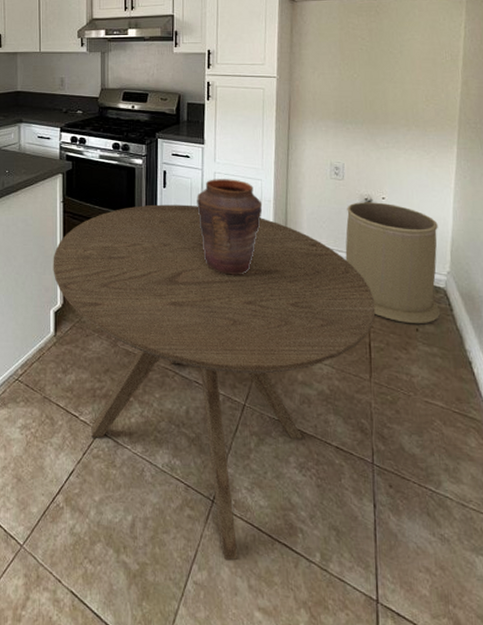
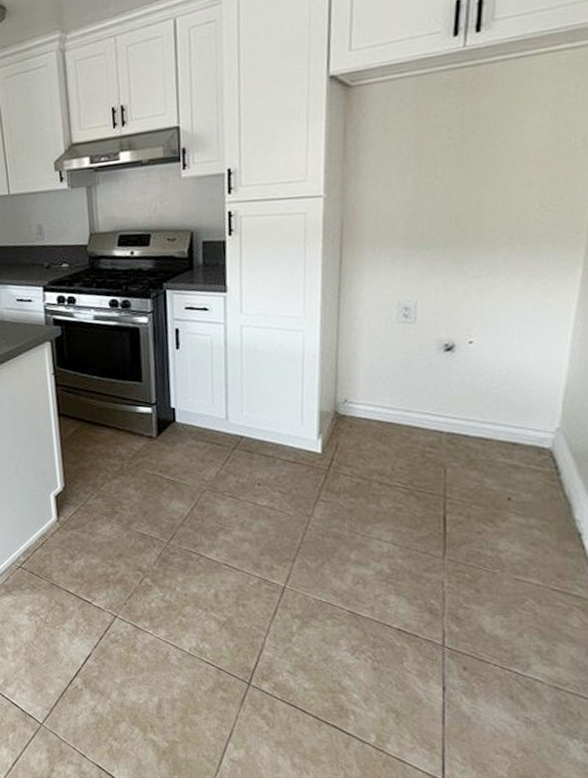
dining table: present [53,204,376,560] -> none [47,367,454,739]
vase: present [197,179,263,275] -> none [219,332,305,446]
trash can: present [345,202,440,324] -> none [415,347,547,493]

